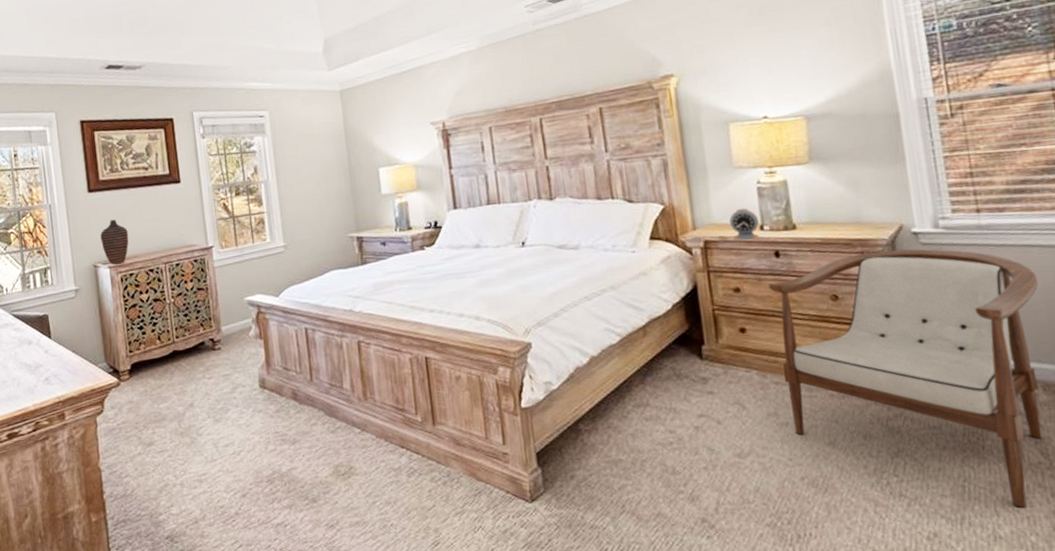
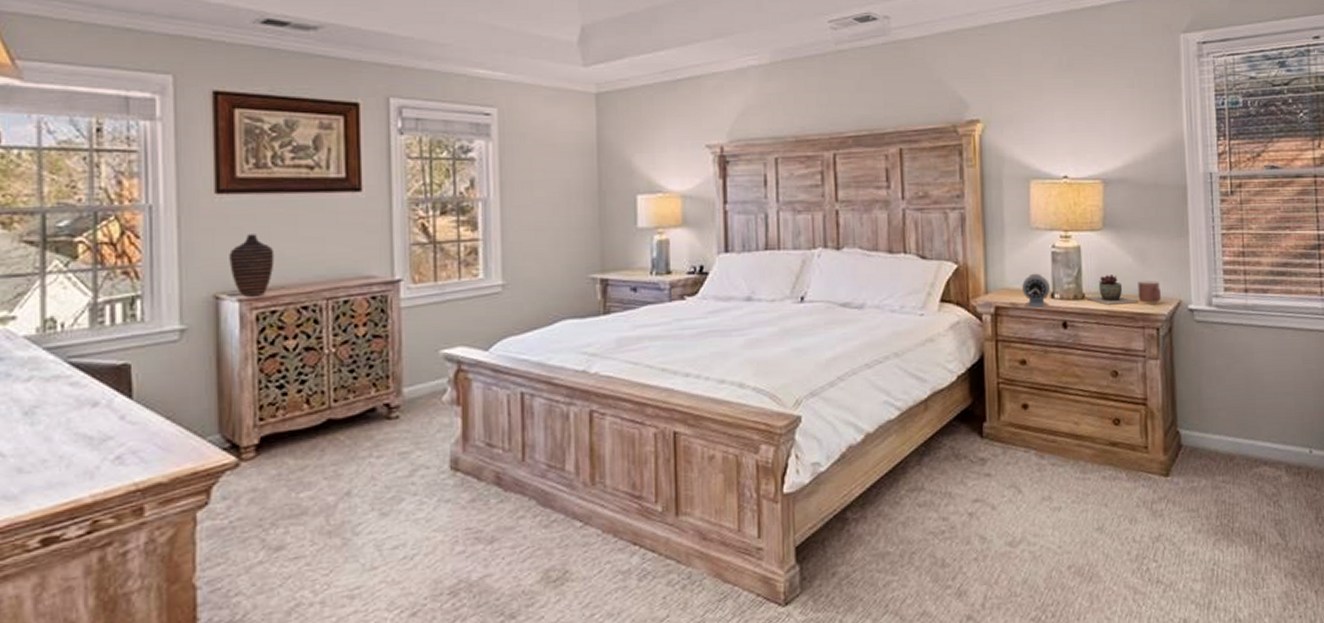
armchair: present [768,249,1042,508] -> none [1054,325,1289,590]
succulent plant: none [796,204,855,234] -> present [1085,275,1139,306]
mug: none [852,207,880,231] -> present [1138,280,1161,304]

